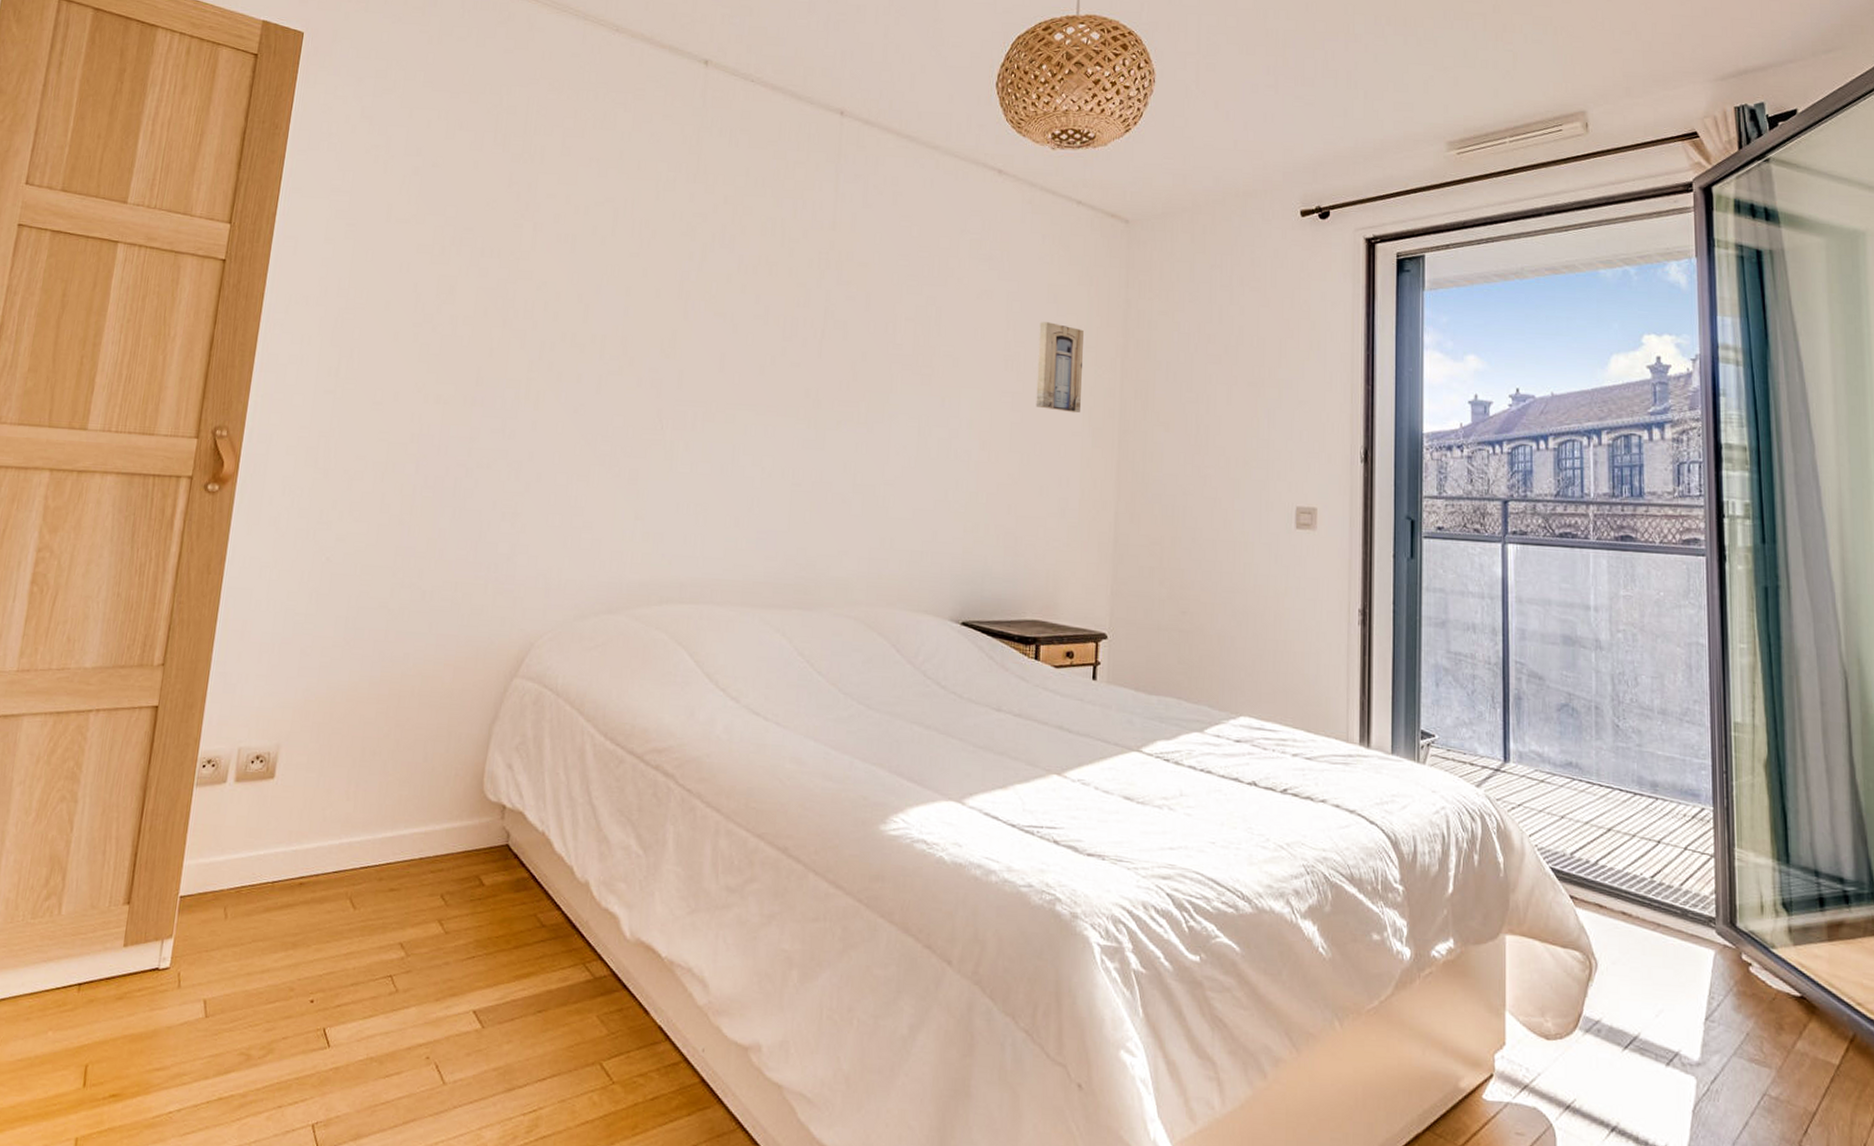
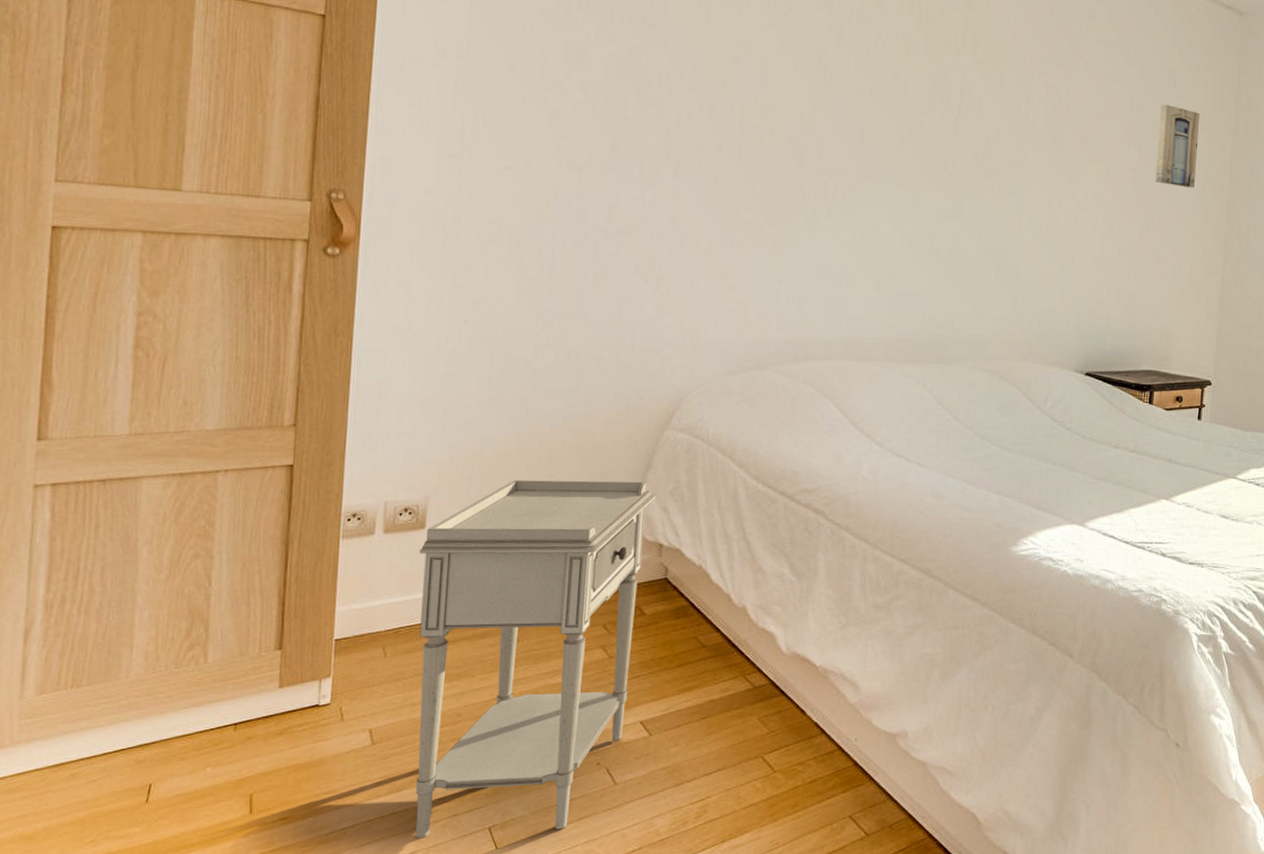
nightstand: none [239,728,502,1134] -> present [415,479,657,839]

